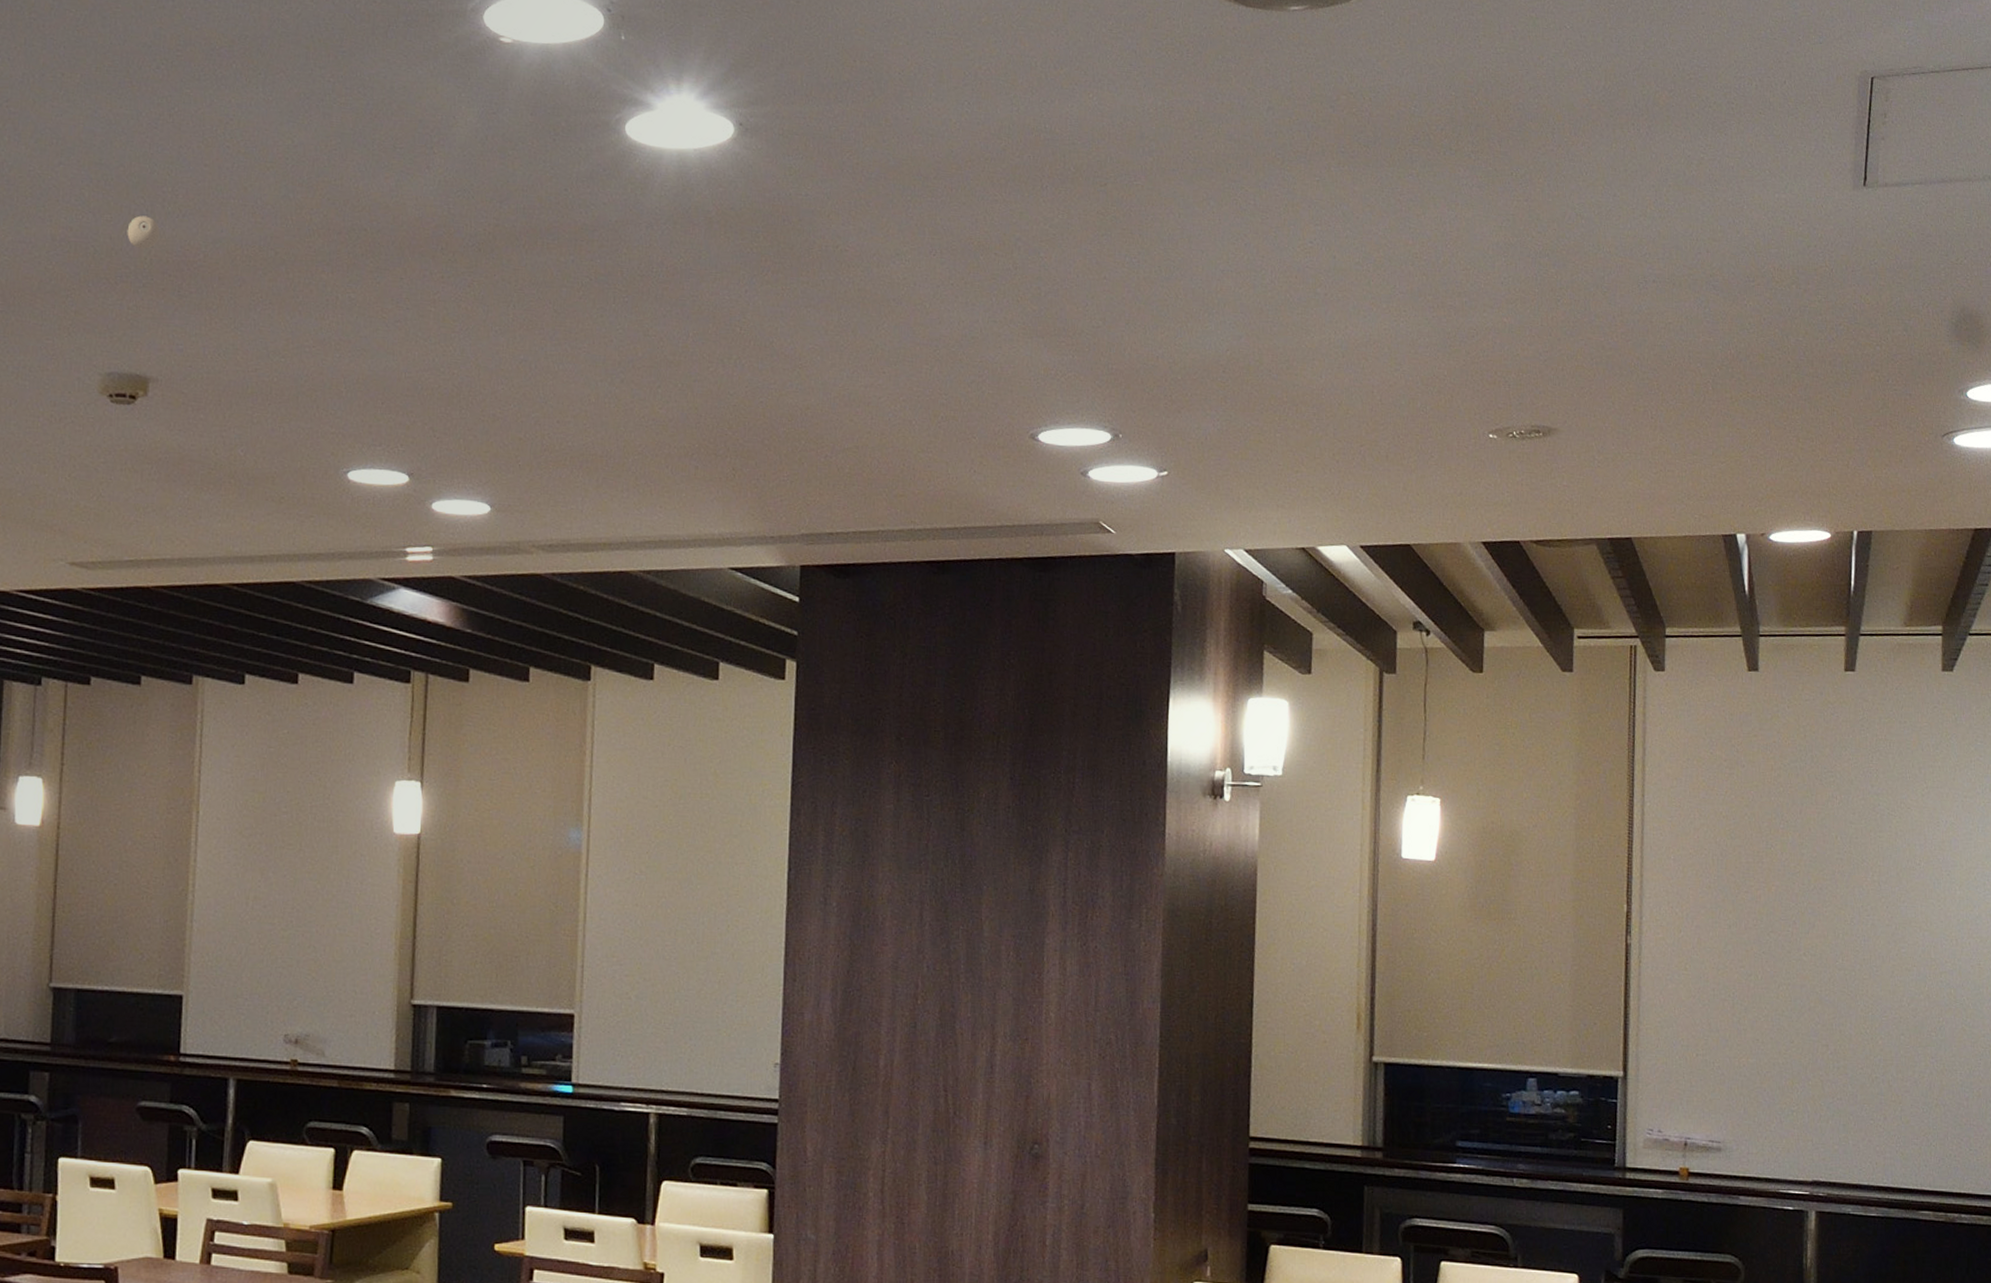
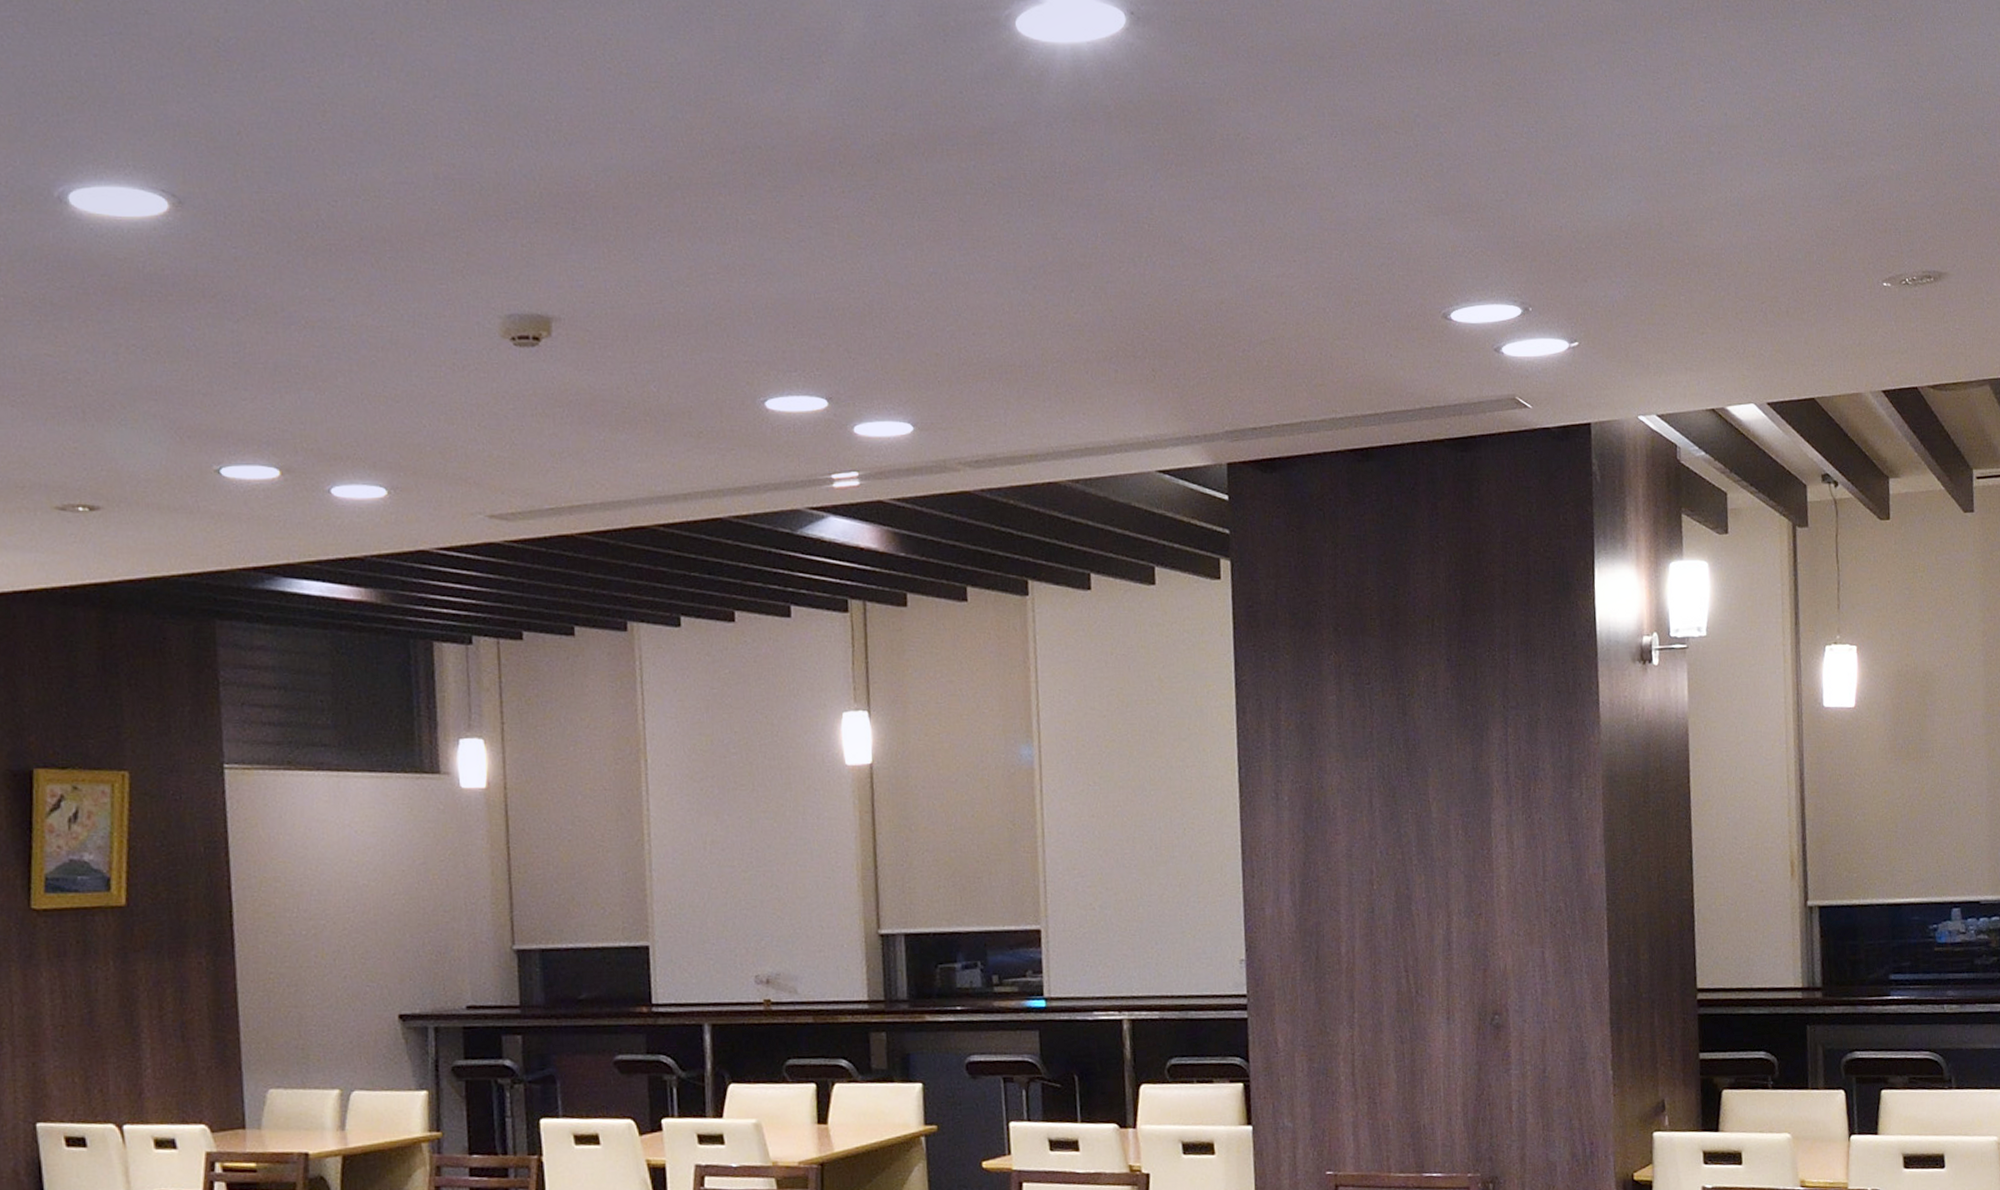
eyeball: present [127,215,160,249] -> none [512,147,547,182]

